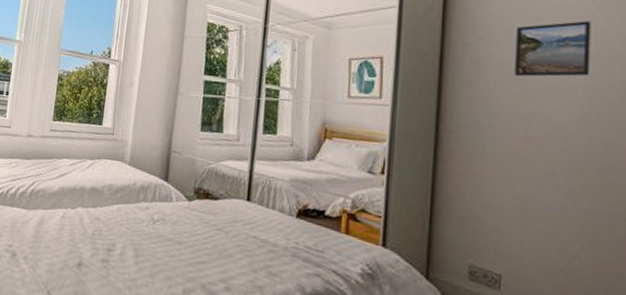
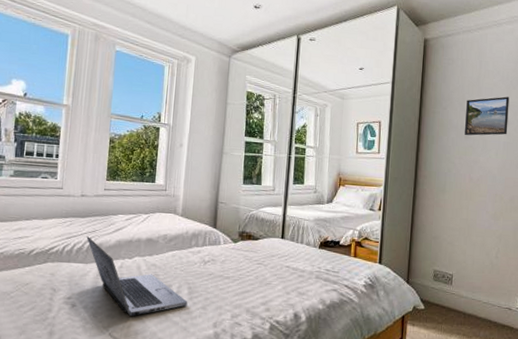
laptop: none [30,180,133,275] -> present [86,236,188,316]

